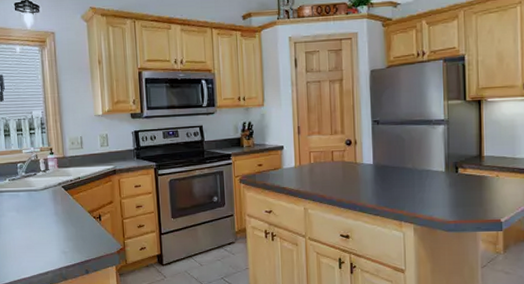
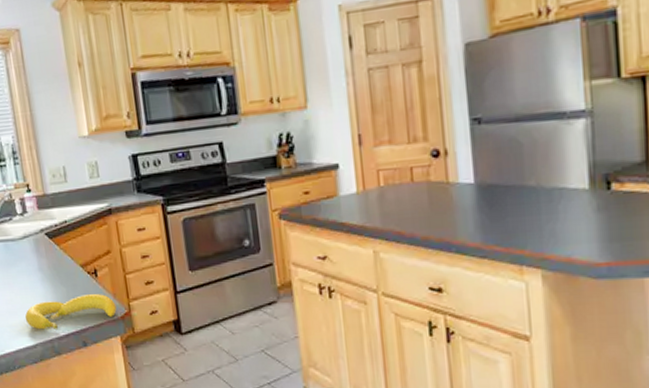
banana: none [40,233,114,260] -> present [24,293,117,330]

